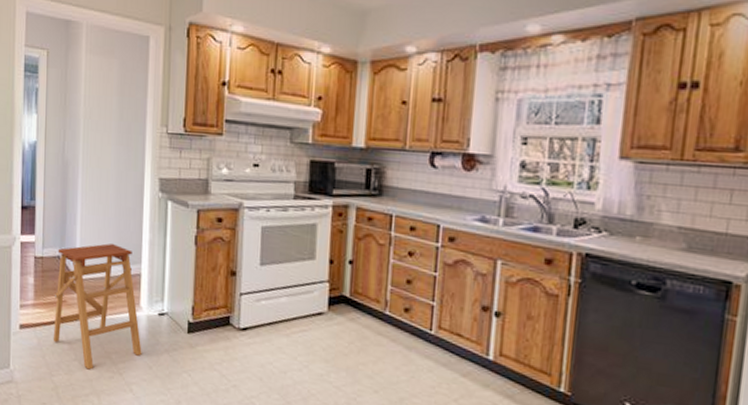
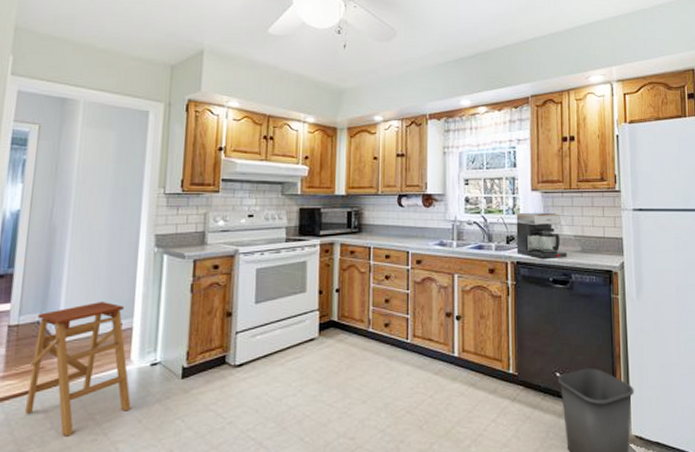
coffee maker: none [587,188,664,257] -> present [516,212,567,260]

